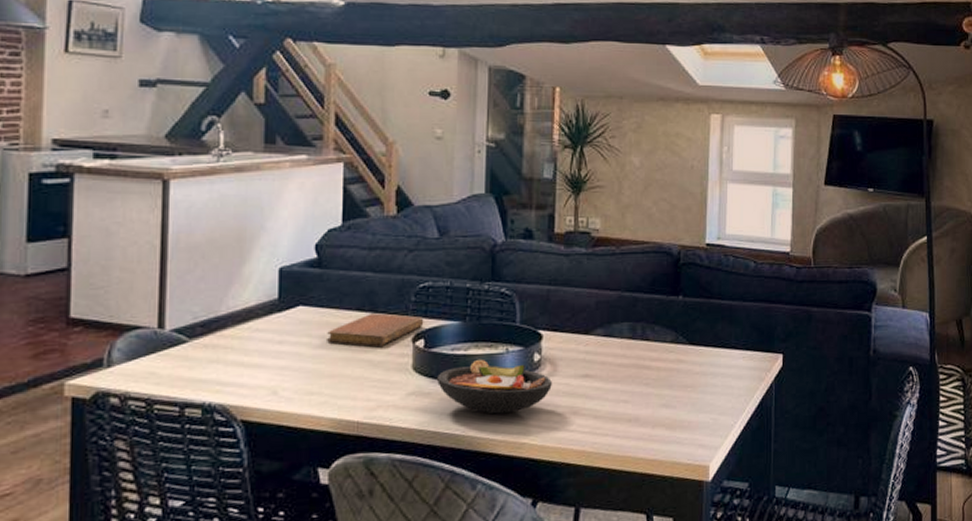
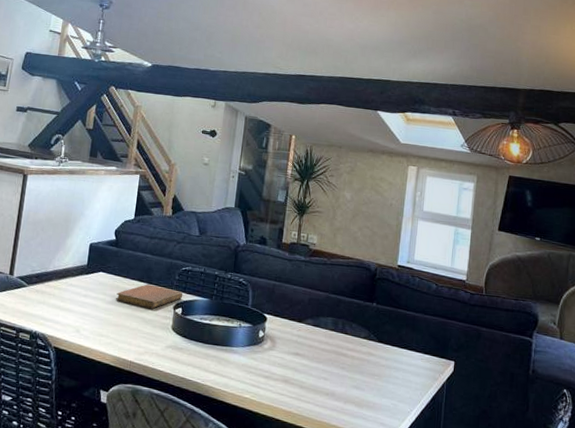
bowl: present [437,360,552,414] -> none [188,329,271,373]

